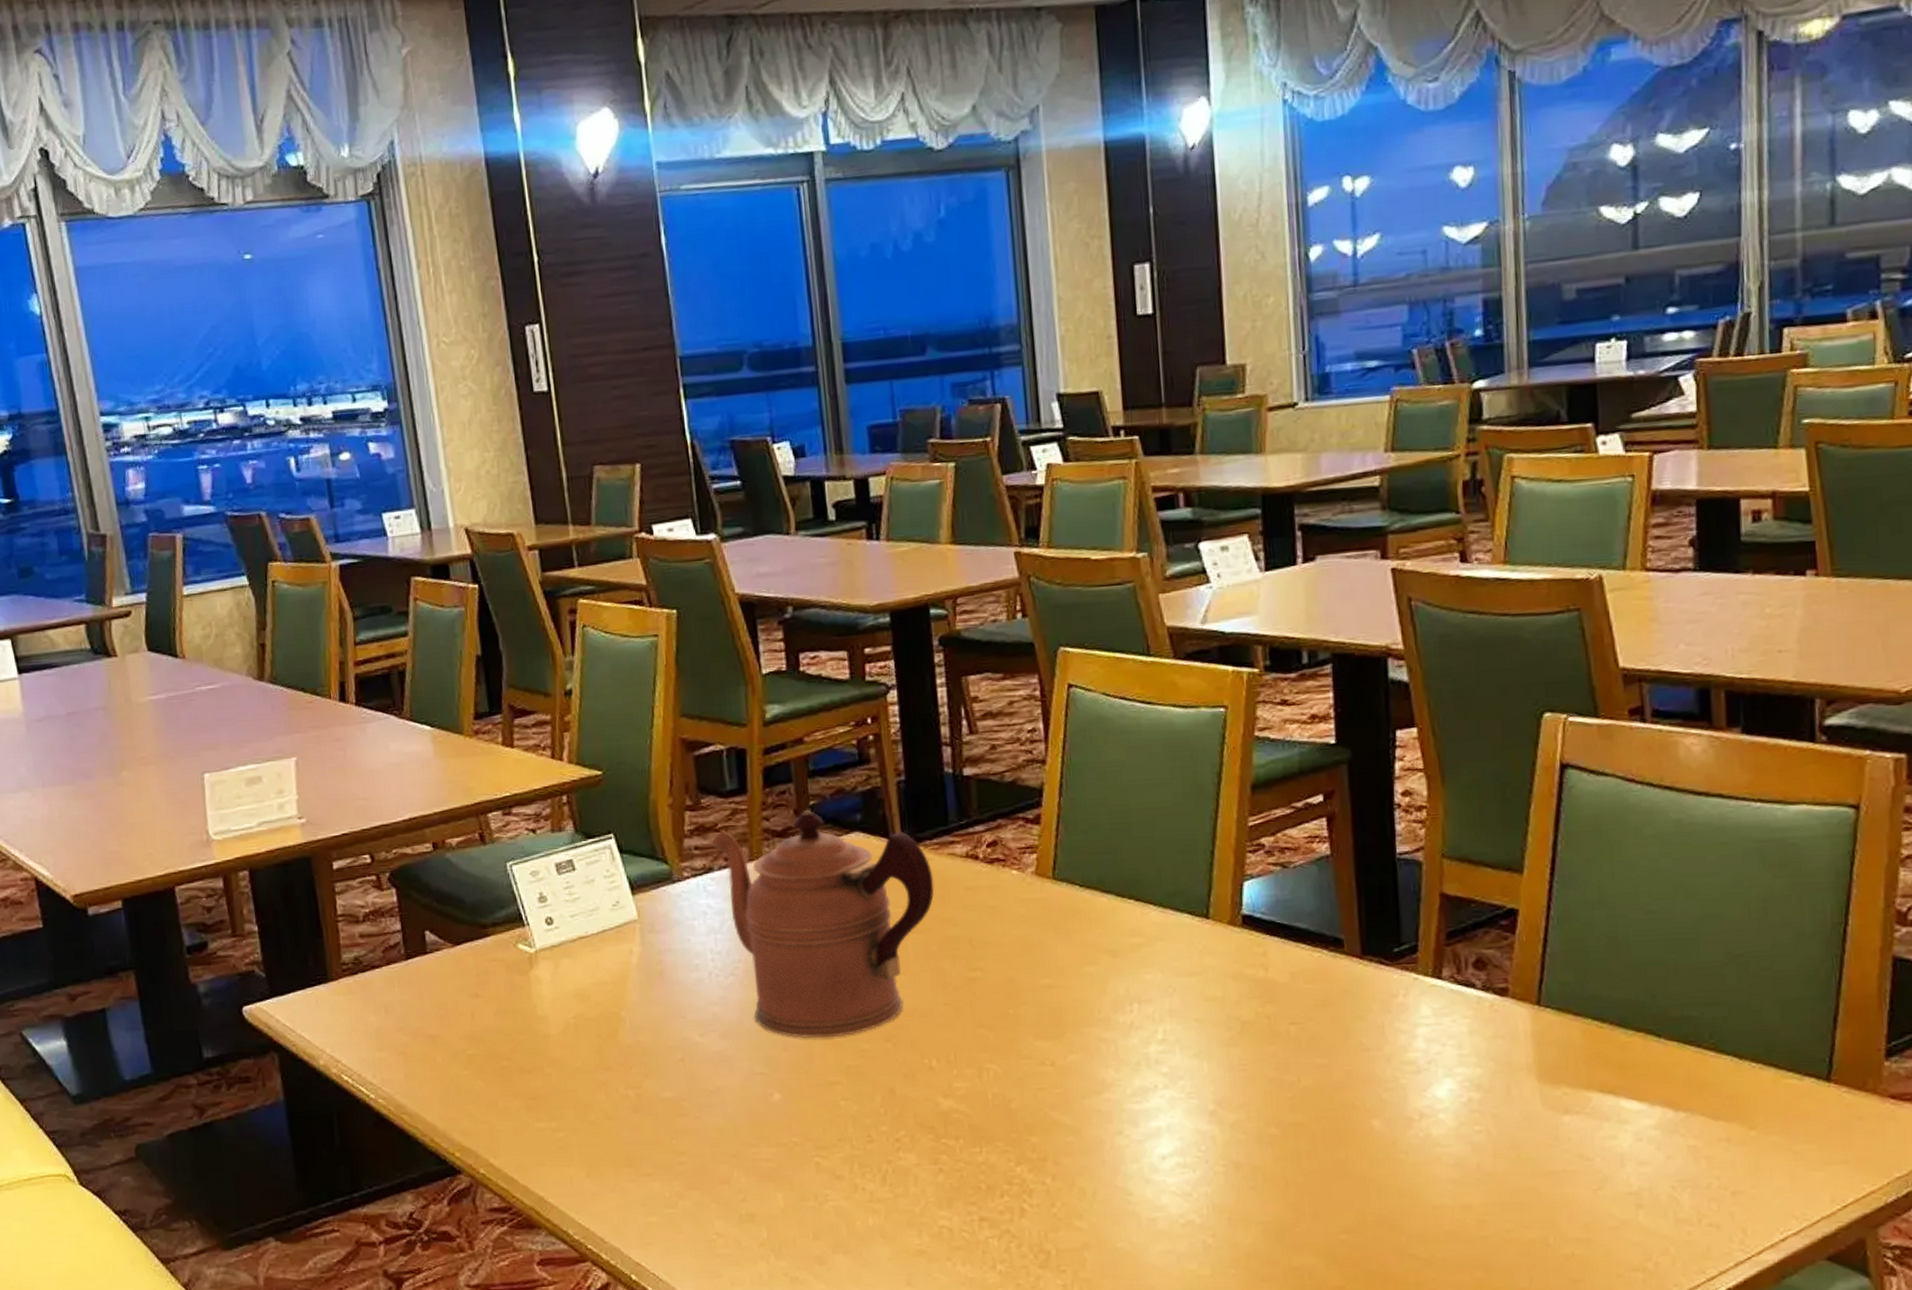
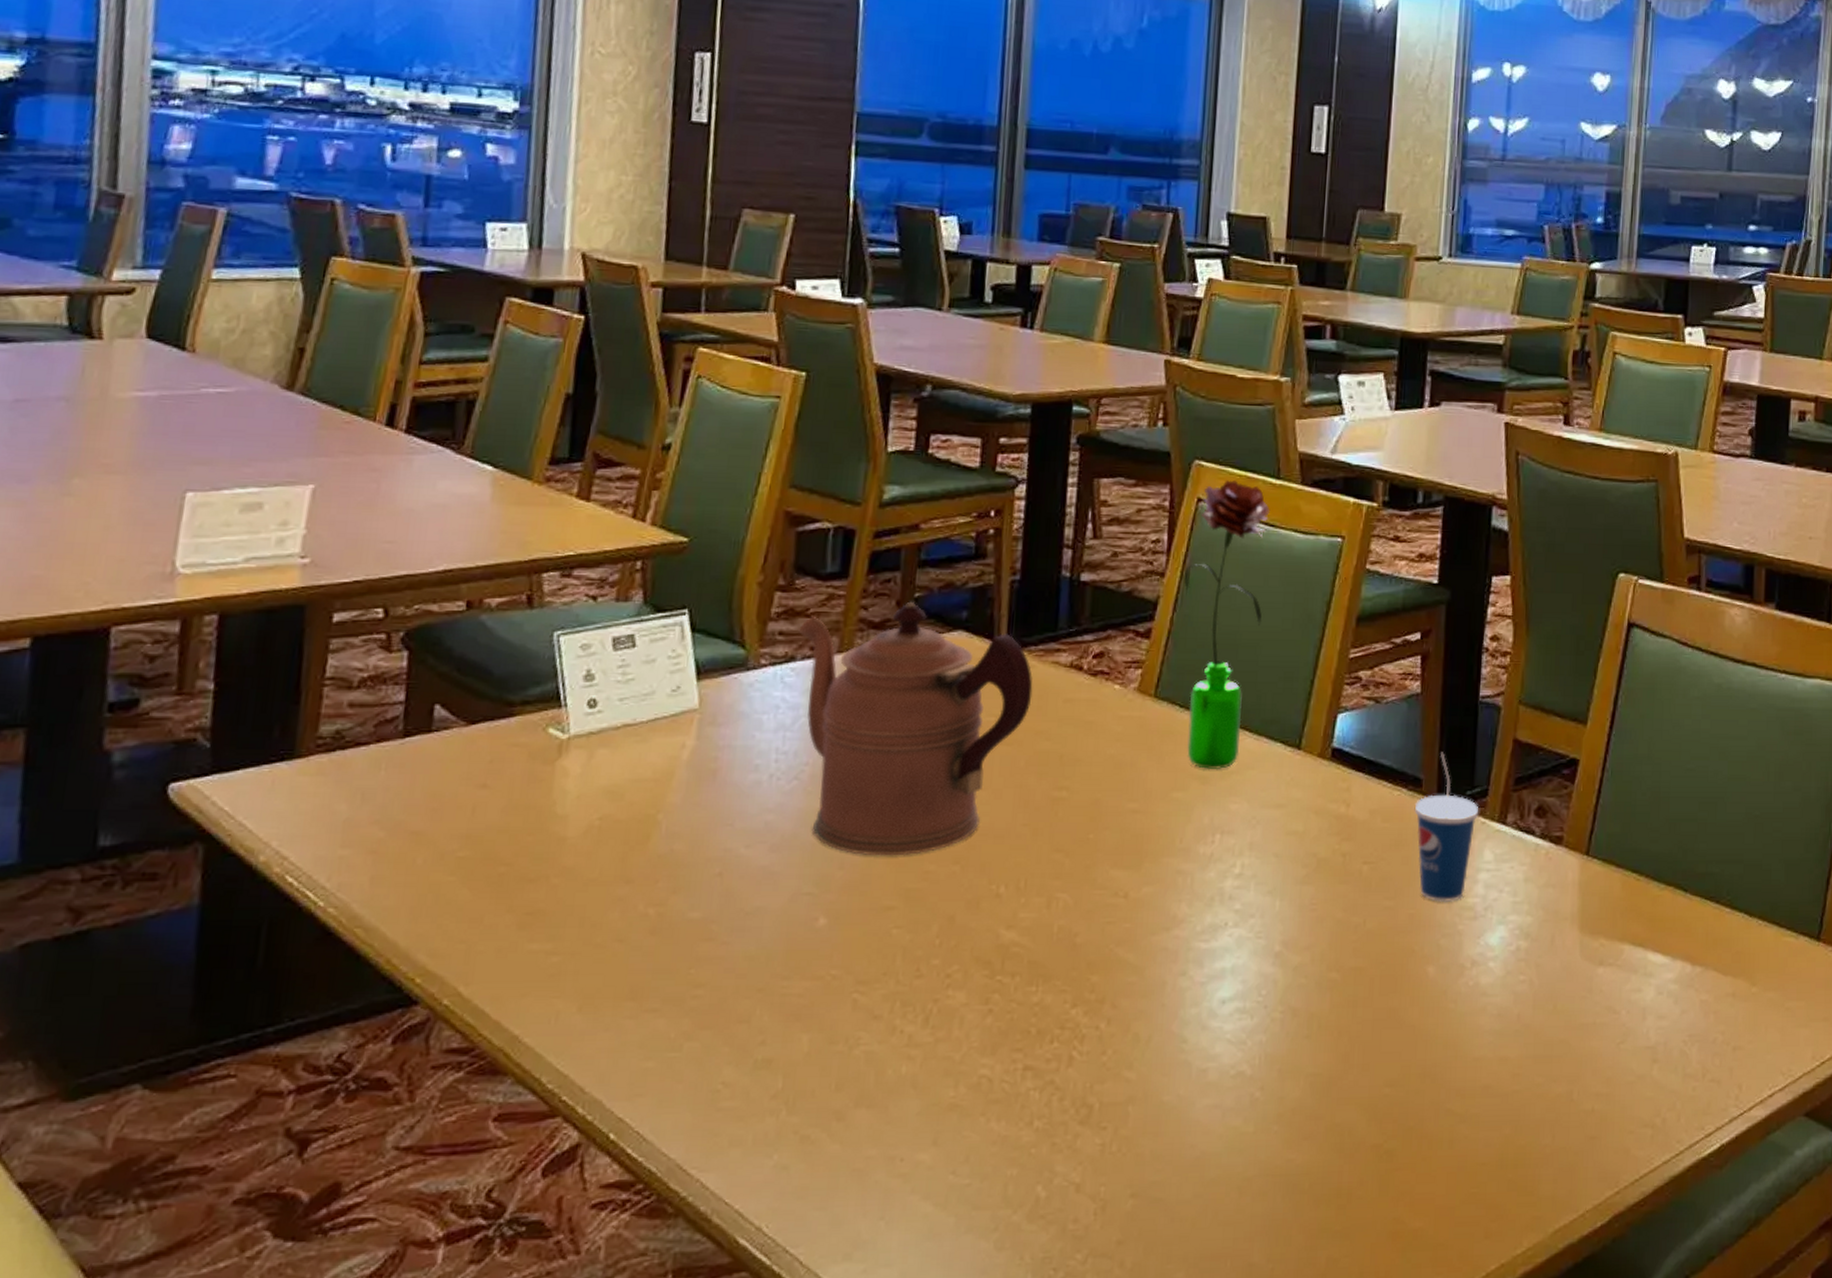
flower: none [1064,663,1151,944] -> present [1183,480,1270,770]
cup: none [1338,911,1410,1059] -> present [1414,752,1479,903]

